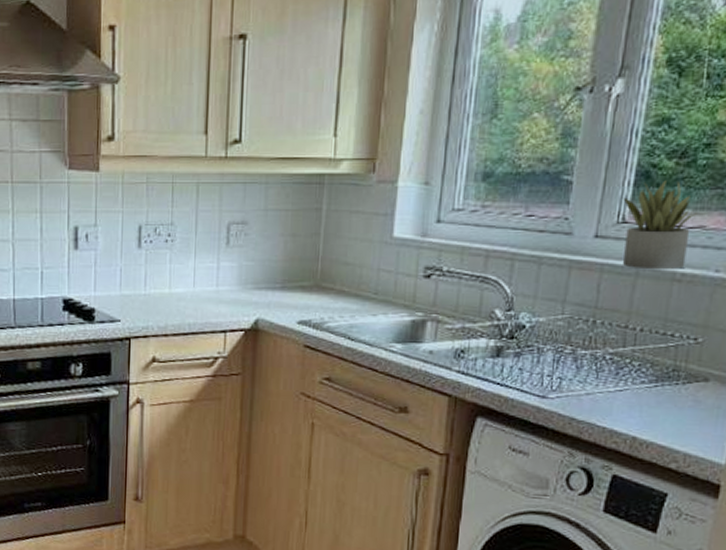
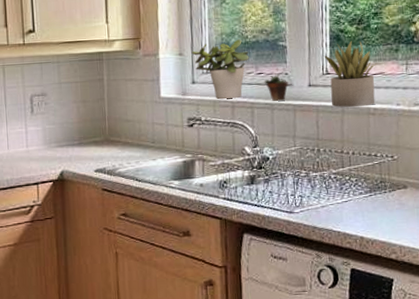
potted plant: none [441,168,519,247] -> present [191,39,249,100]
succulent plant: none [534,209,567,253] -> present [264,67,289,101]

